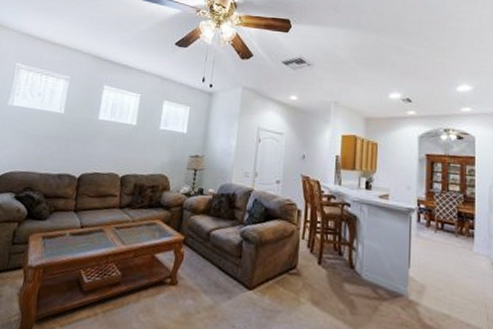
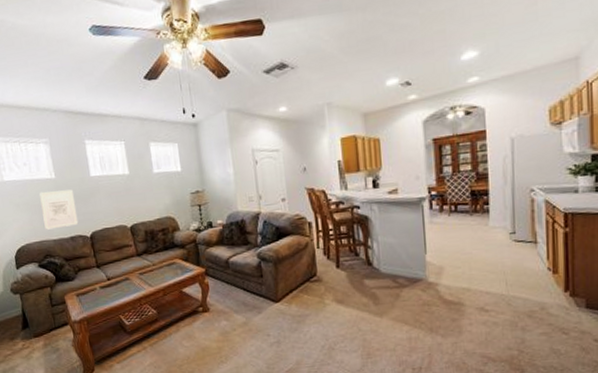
wall art: none [35,123,76,164] -> present [39,189,79,230]

